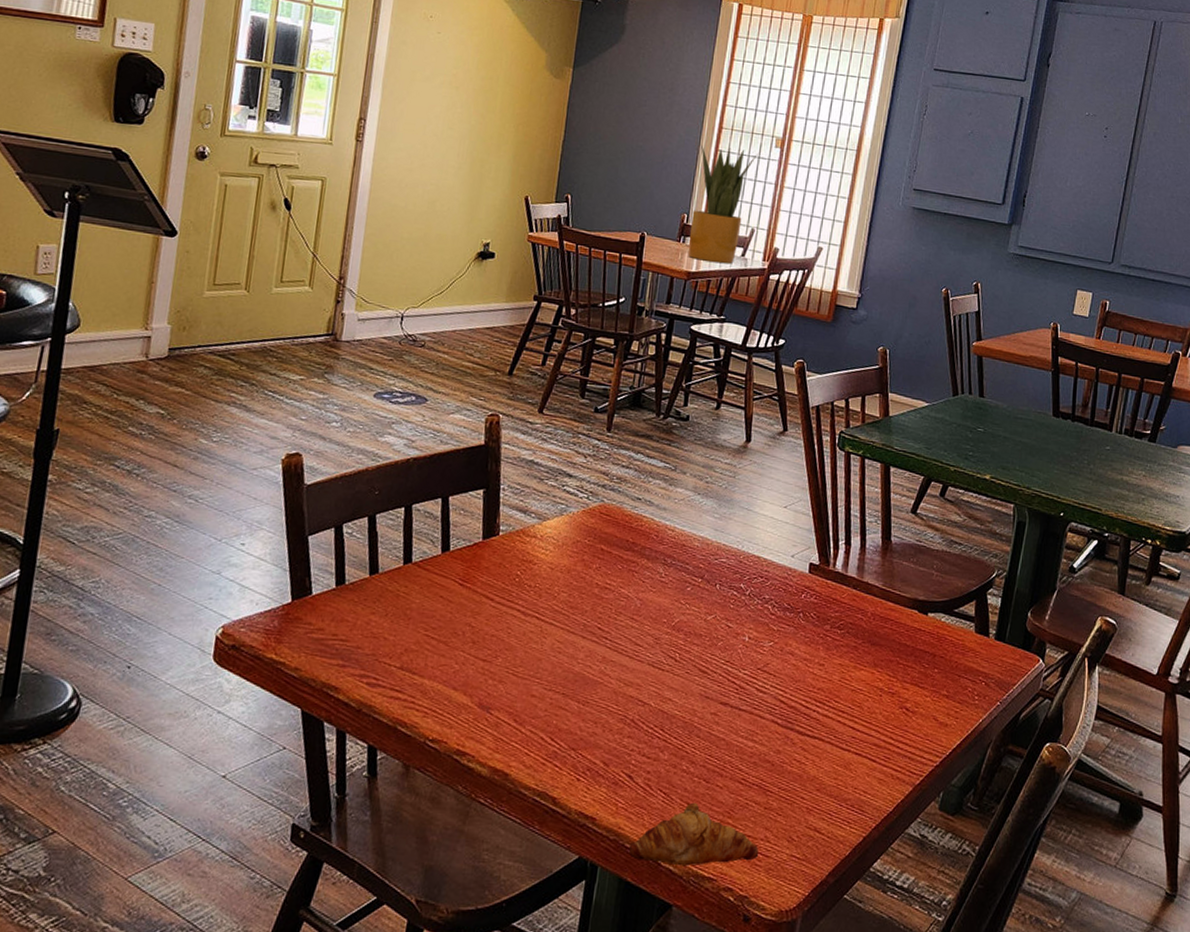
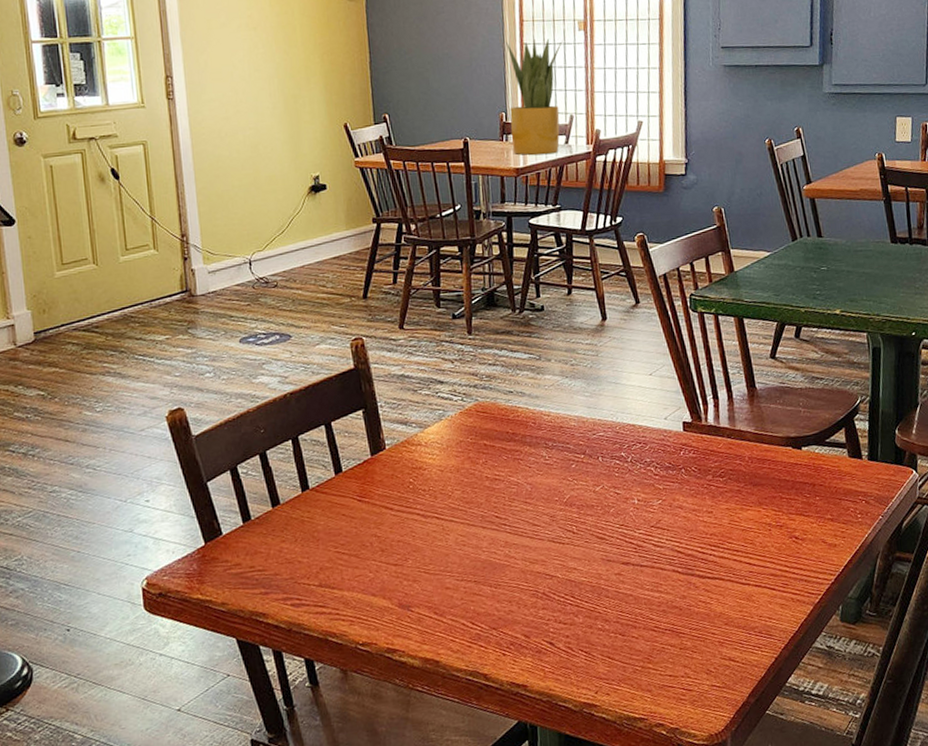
croissant: present [628,802,759,867] -> none [562,655,682,714]

